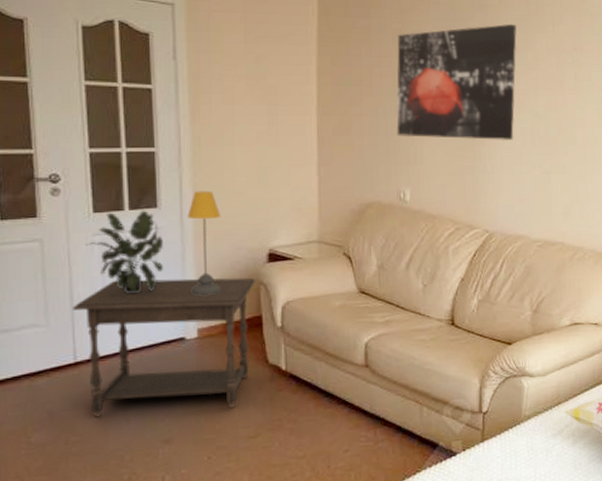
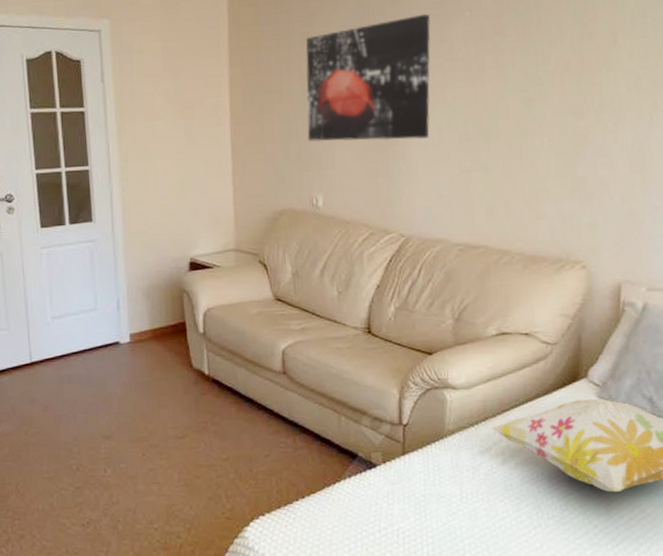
side table: present [73,277,256,418] -> none [28,285,180,412]
potted plant: present [85,210,163,294] -> none [35,224,99,302]
table lamp: present [187,191,222,295] -> none [118,204,149,303]

